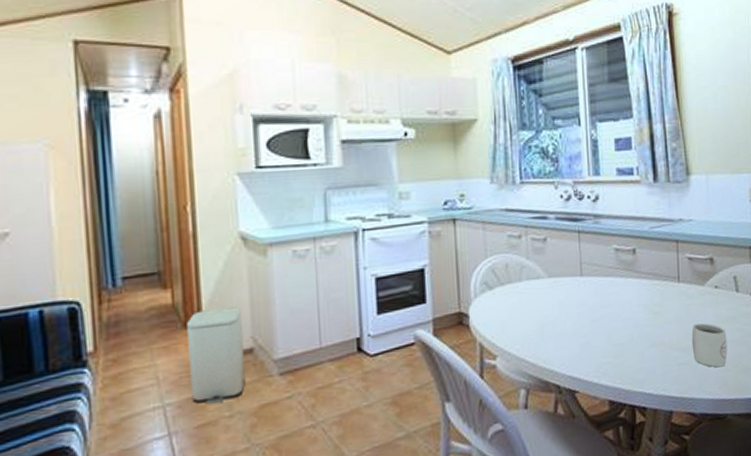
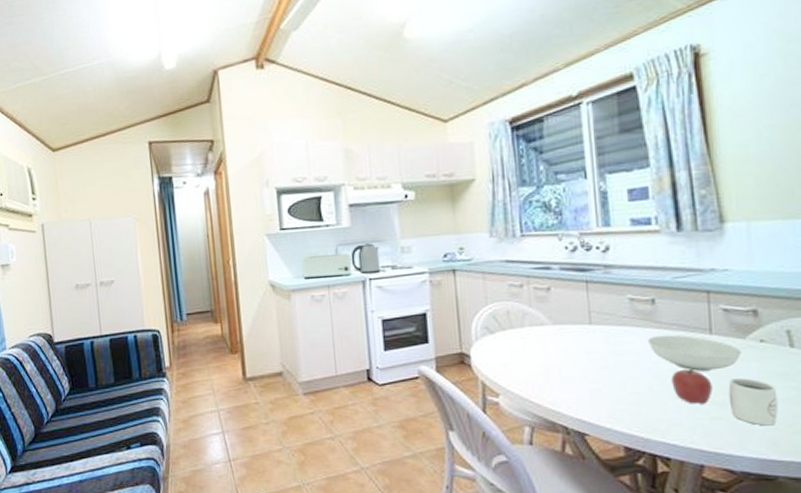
pedal bin: present [187,307,245,406] -> none [232,339,277,413]
toaster: none [282,198,343,230] -> present [301,253,352,279]
kettle: none [342,187,376,225] -> present [350,243,381,275]
bowl: none [629,284,702,319] -> present [647,335,742,371]
fruit: none [648,314,680,352] -> present [671,367,713,404]

